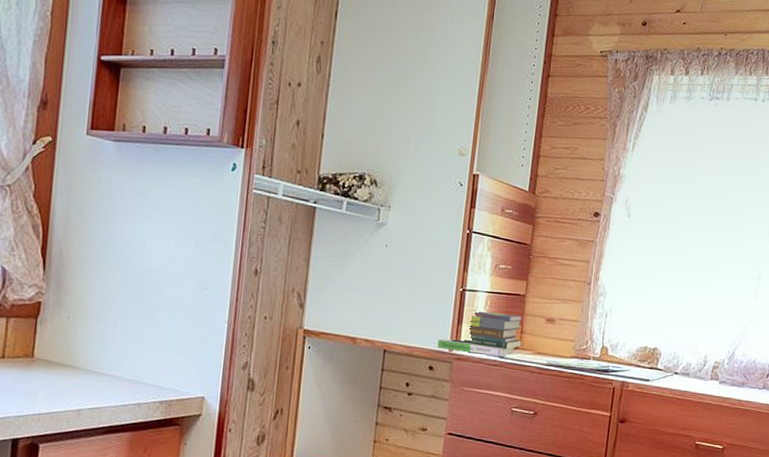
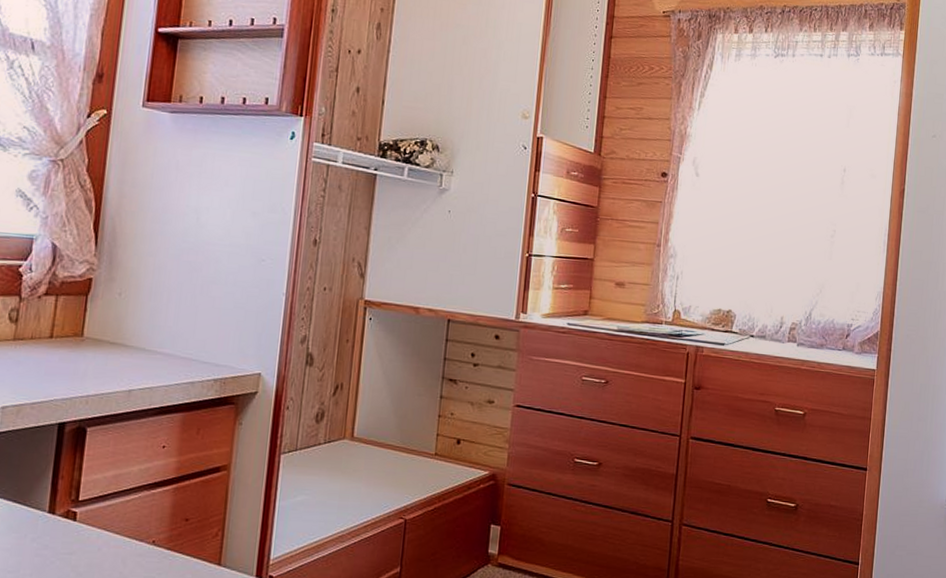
books: present [437,310,522,358] -> none [503,275,591,324]

